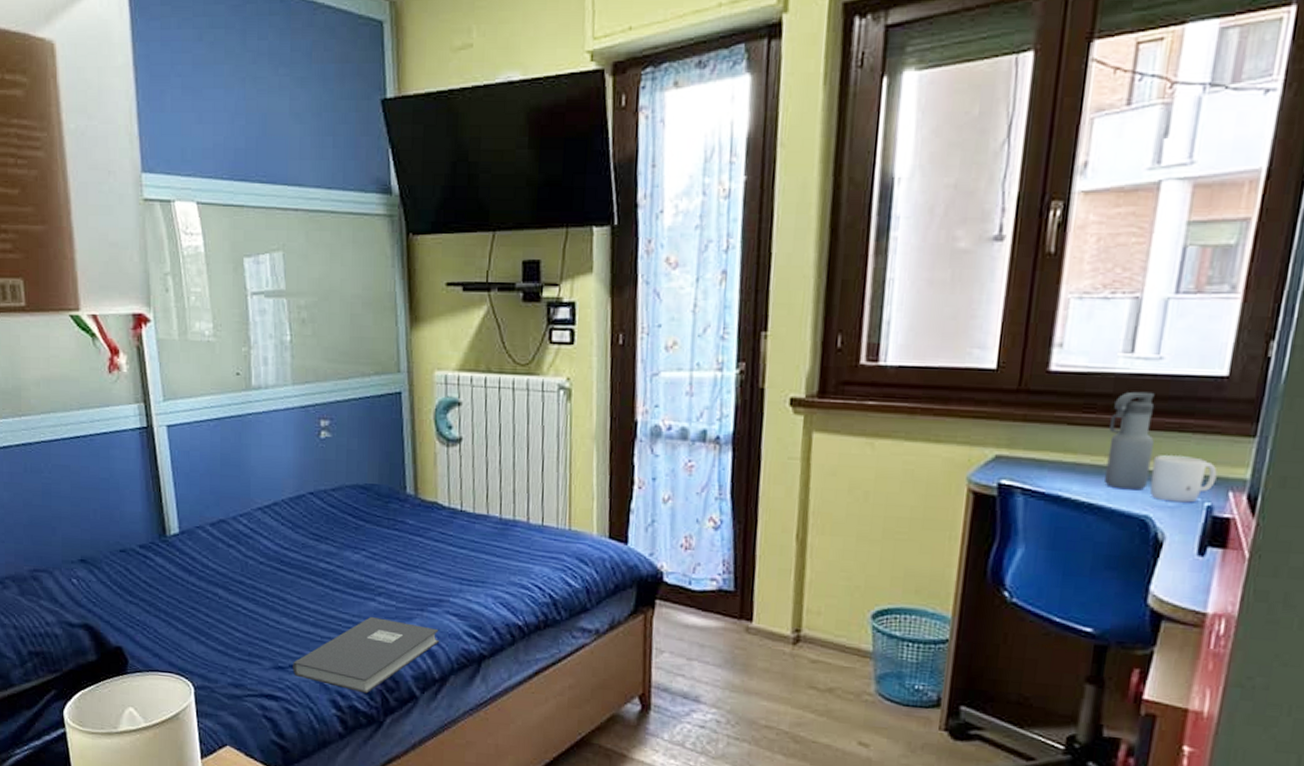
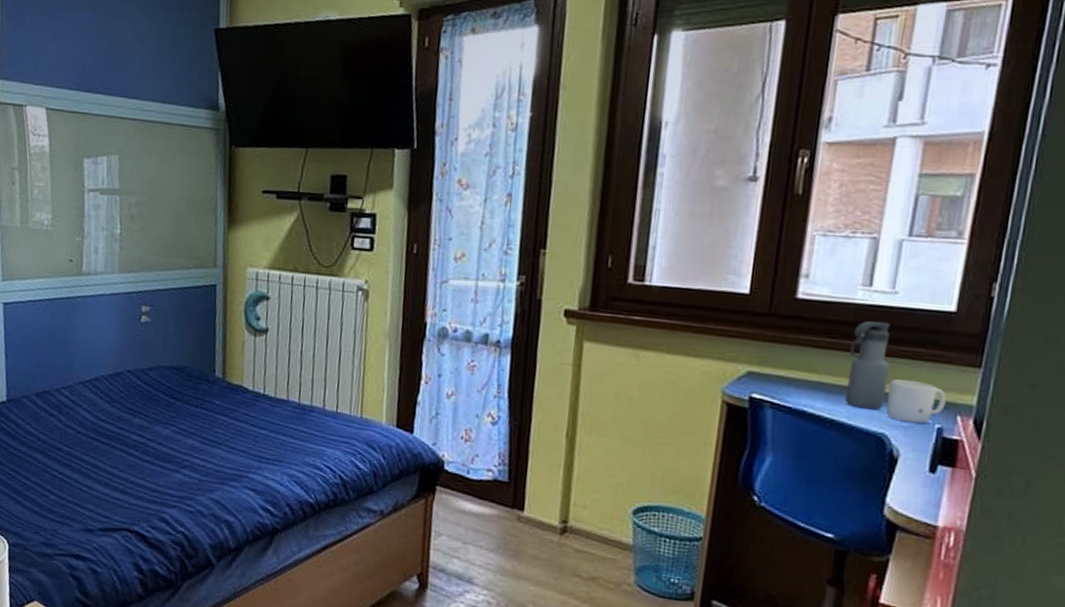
book: present [293,617,440,694] -> none [100,487,238,559]

